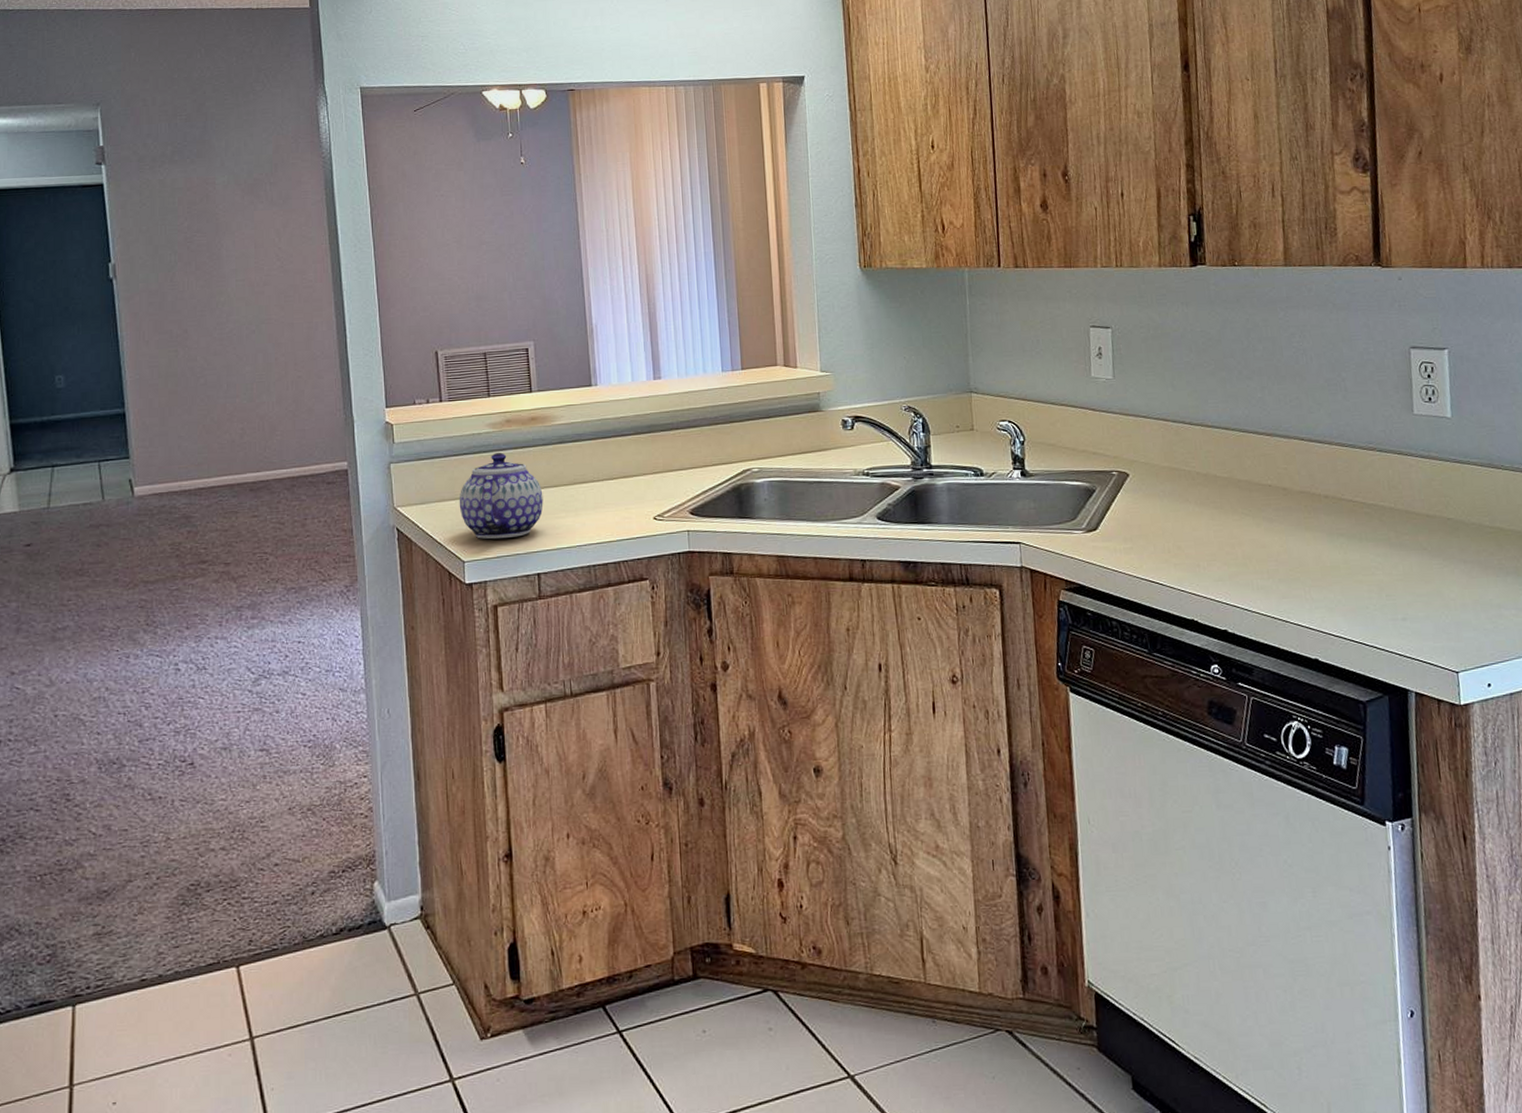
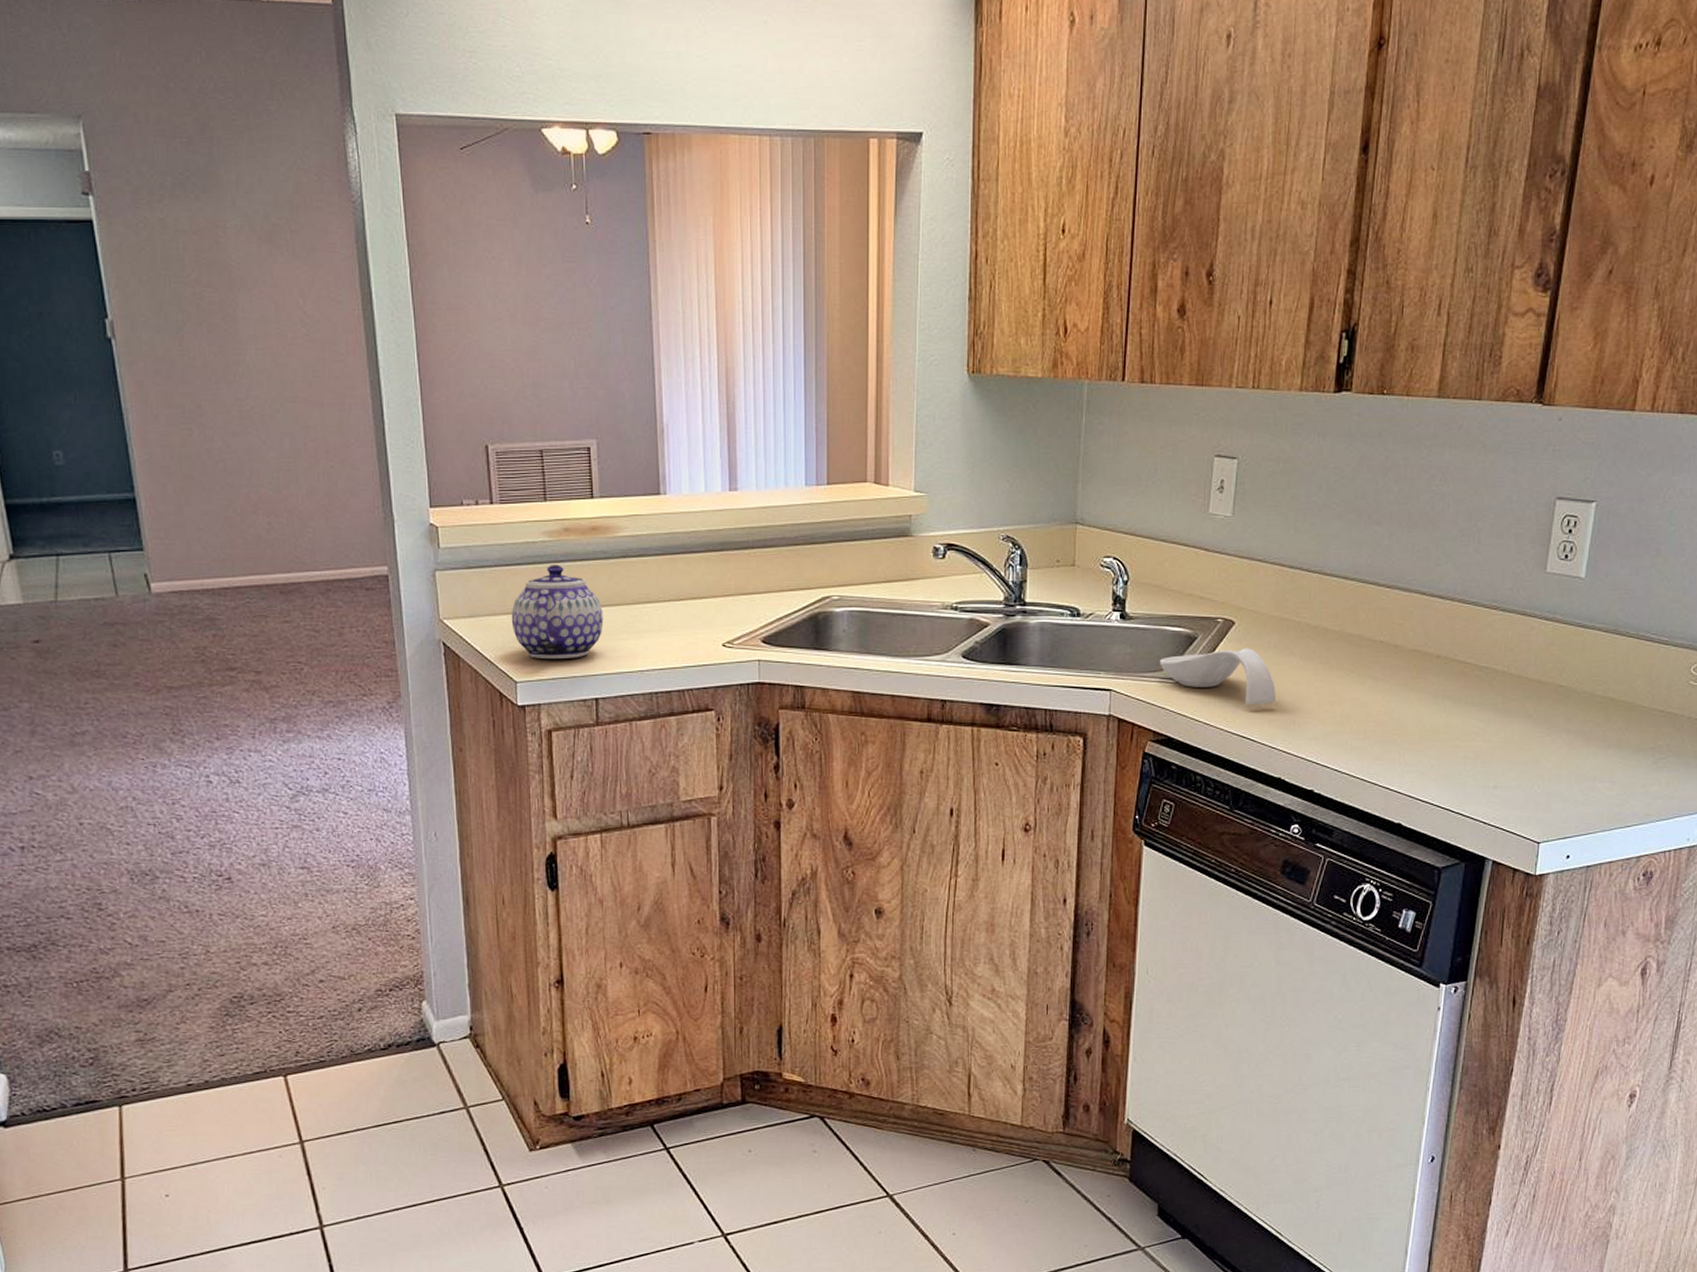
spoon rest: none [1063,497,1179,552] -> present [1160,648,1277,706]

